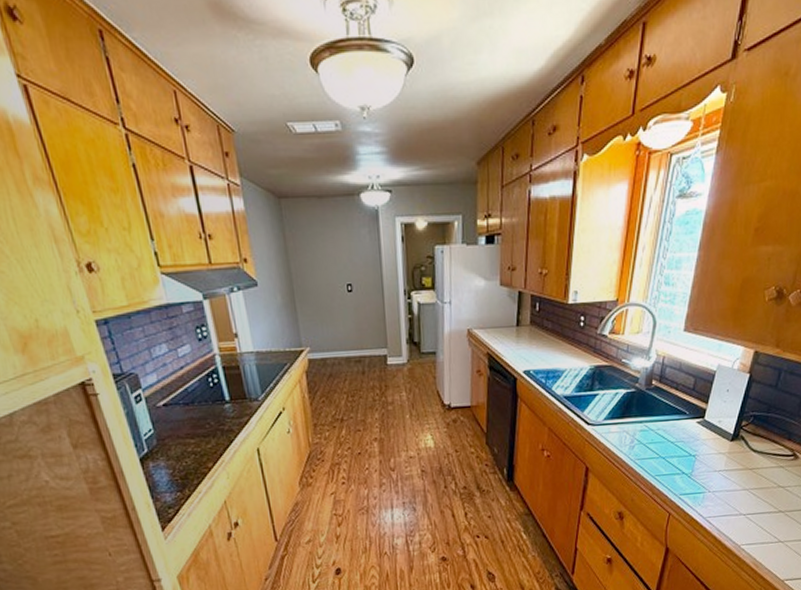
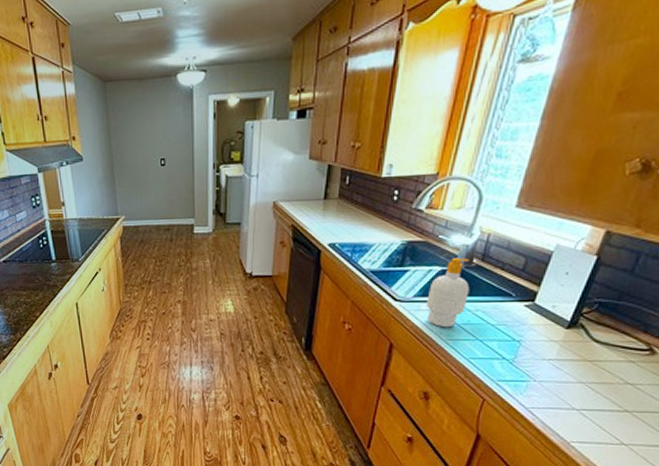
soap bottle: none [615,379,651,448] -> present [426,257,470,328]

